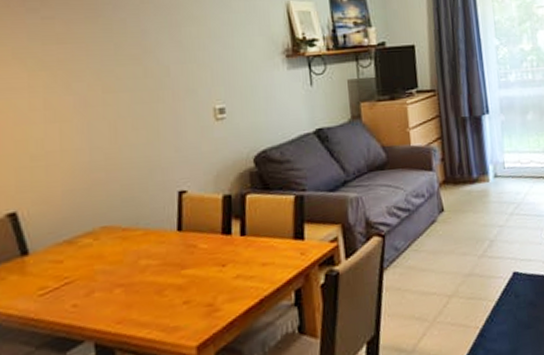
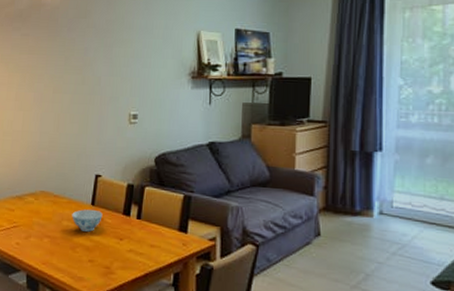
bowl: none [152,236,195,267] -> present [72,209,103,232]

